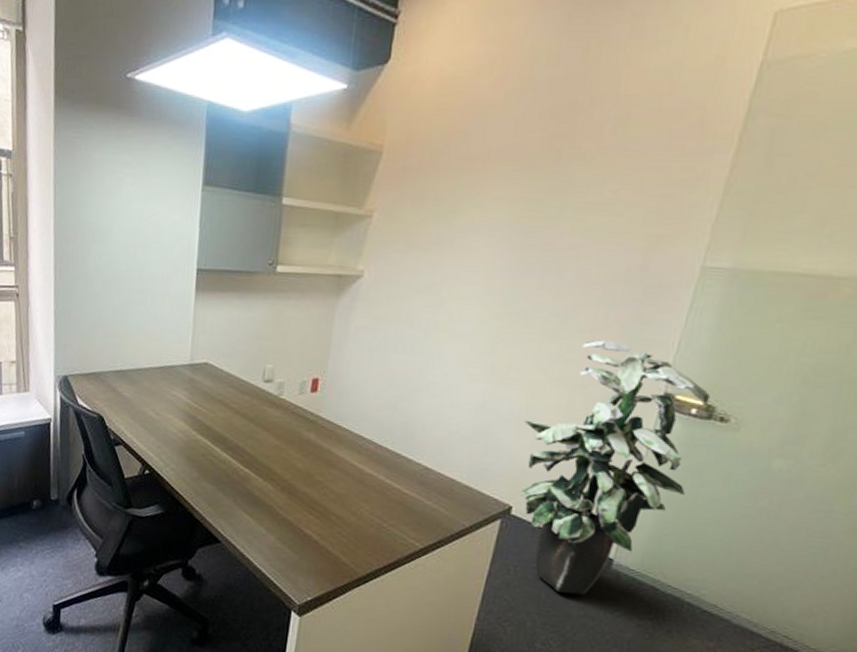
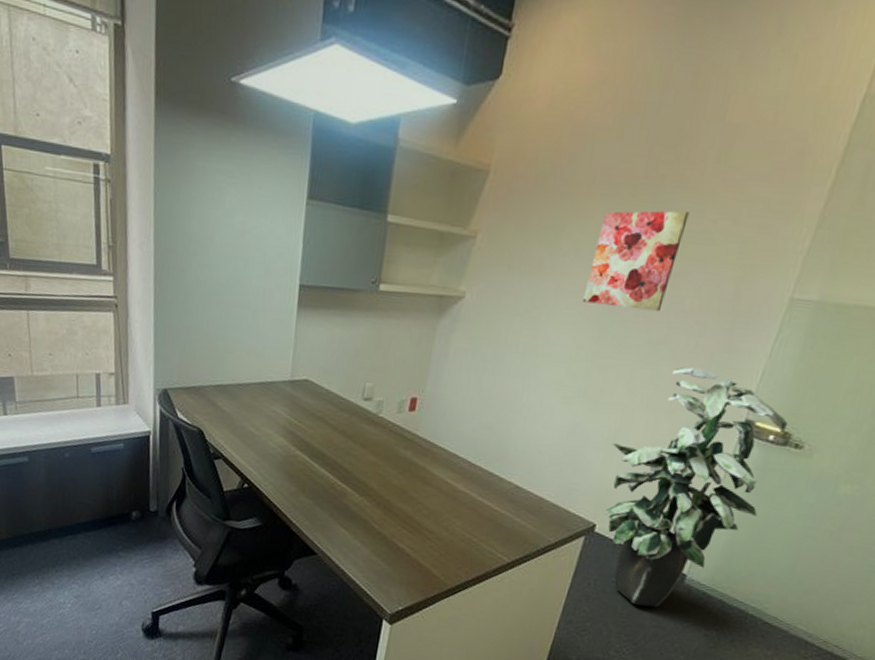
wall art: none [484,183,589,285] -> present [582,210,690,312]

